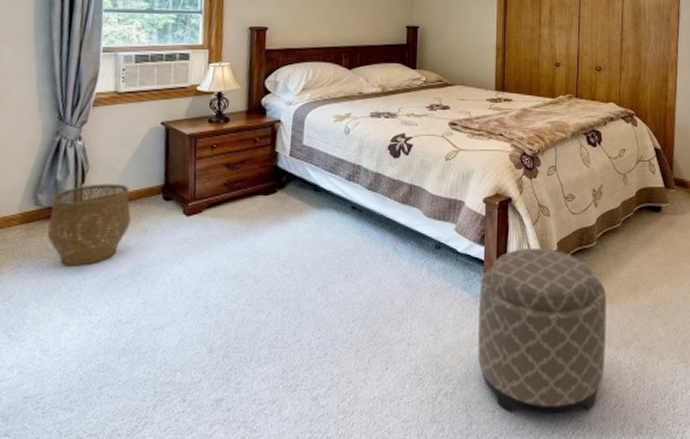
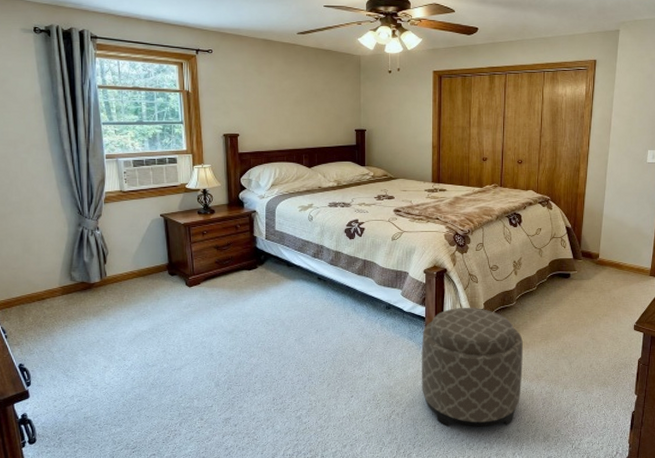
basket: present [46,183,131,266] -> none [83,263,146,326]

